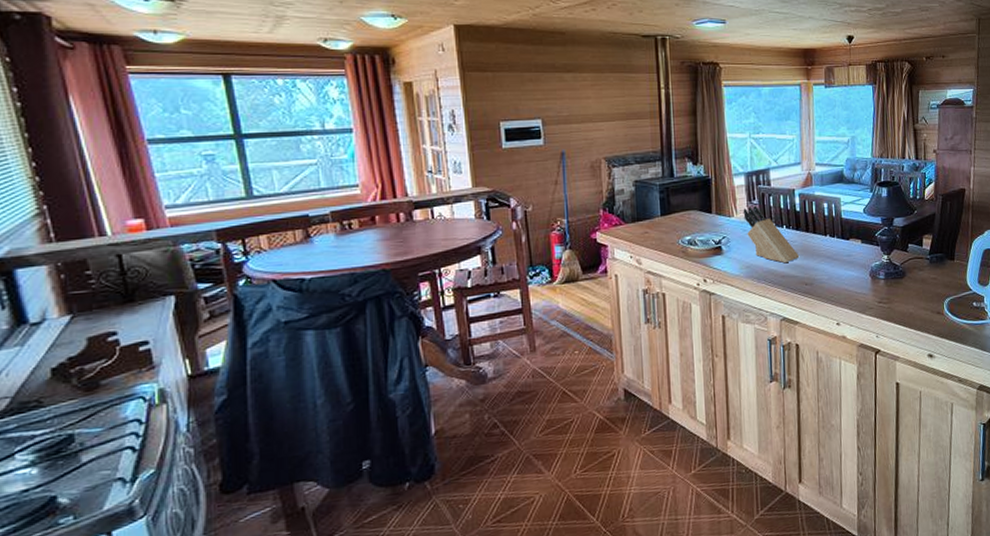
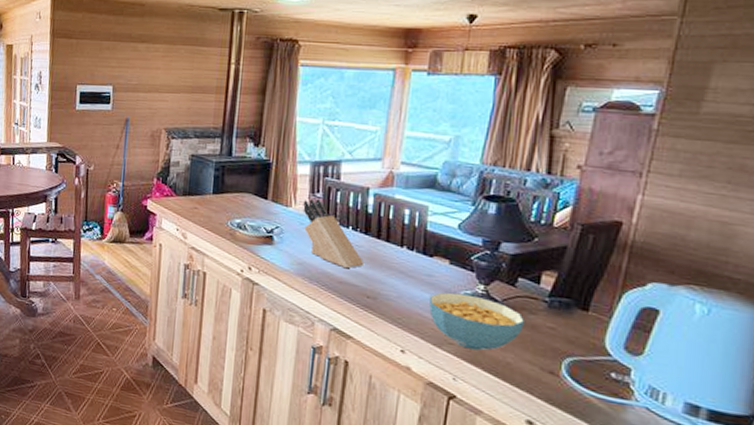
cereal bowl: none [851,265,917,310] -> present [428,292,524,351]

